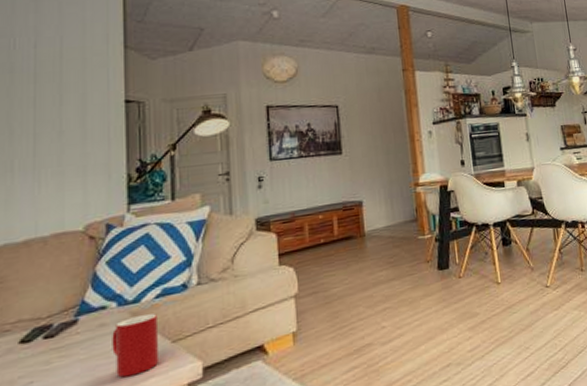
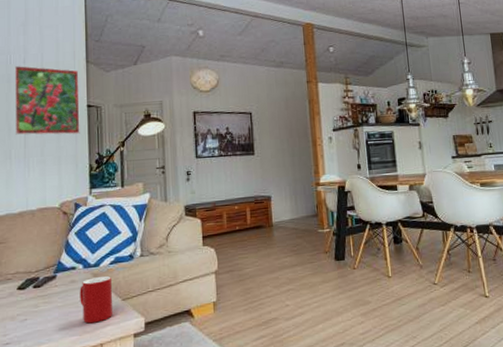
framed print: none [19,51,115,140] -> present [14,65,80,135]

